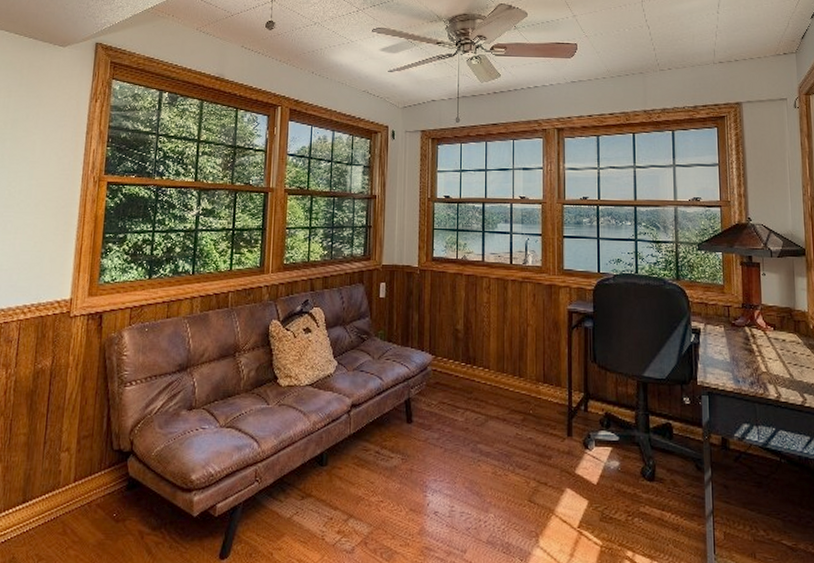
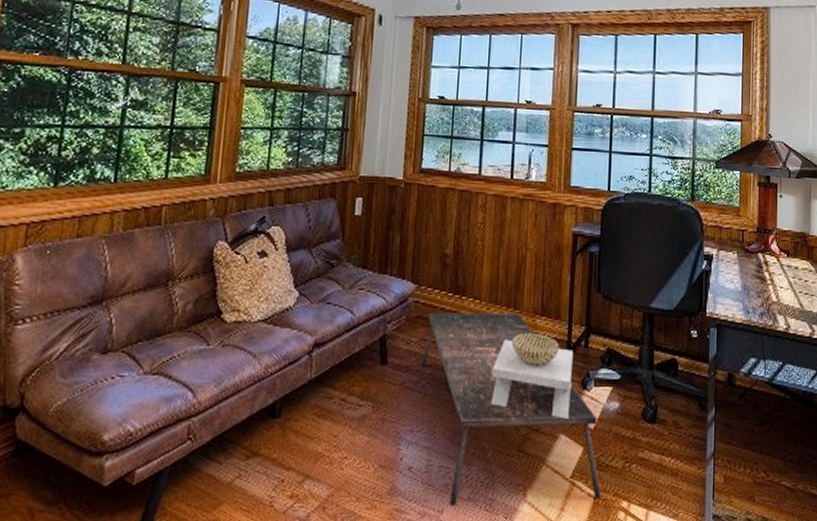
coffee table: none [441,379,607,548] -> present [421,312,601,506]
decorative bowl: none [503,397,575,474] -> present [490,332,574,419]

